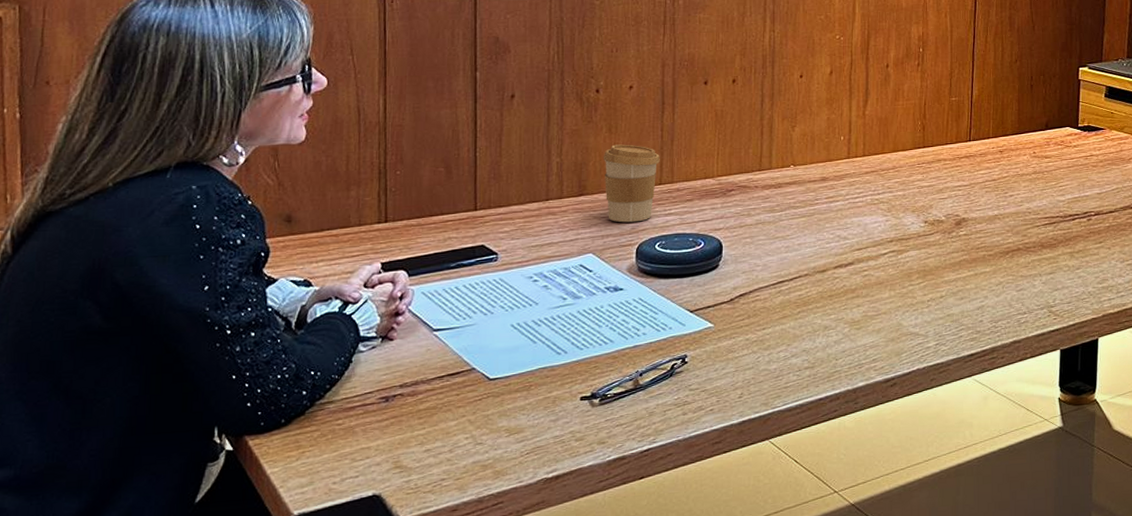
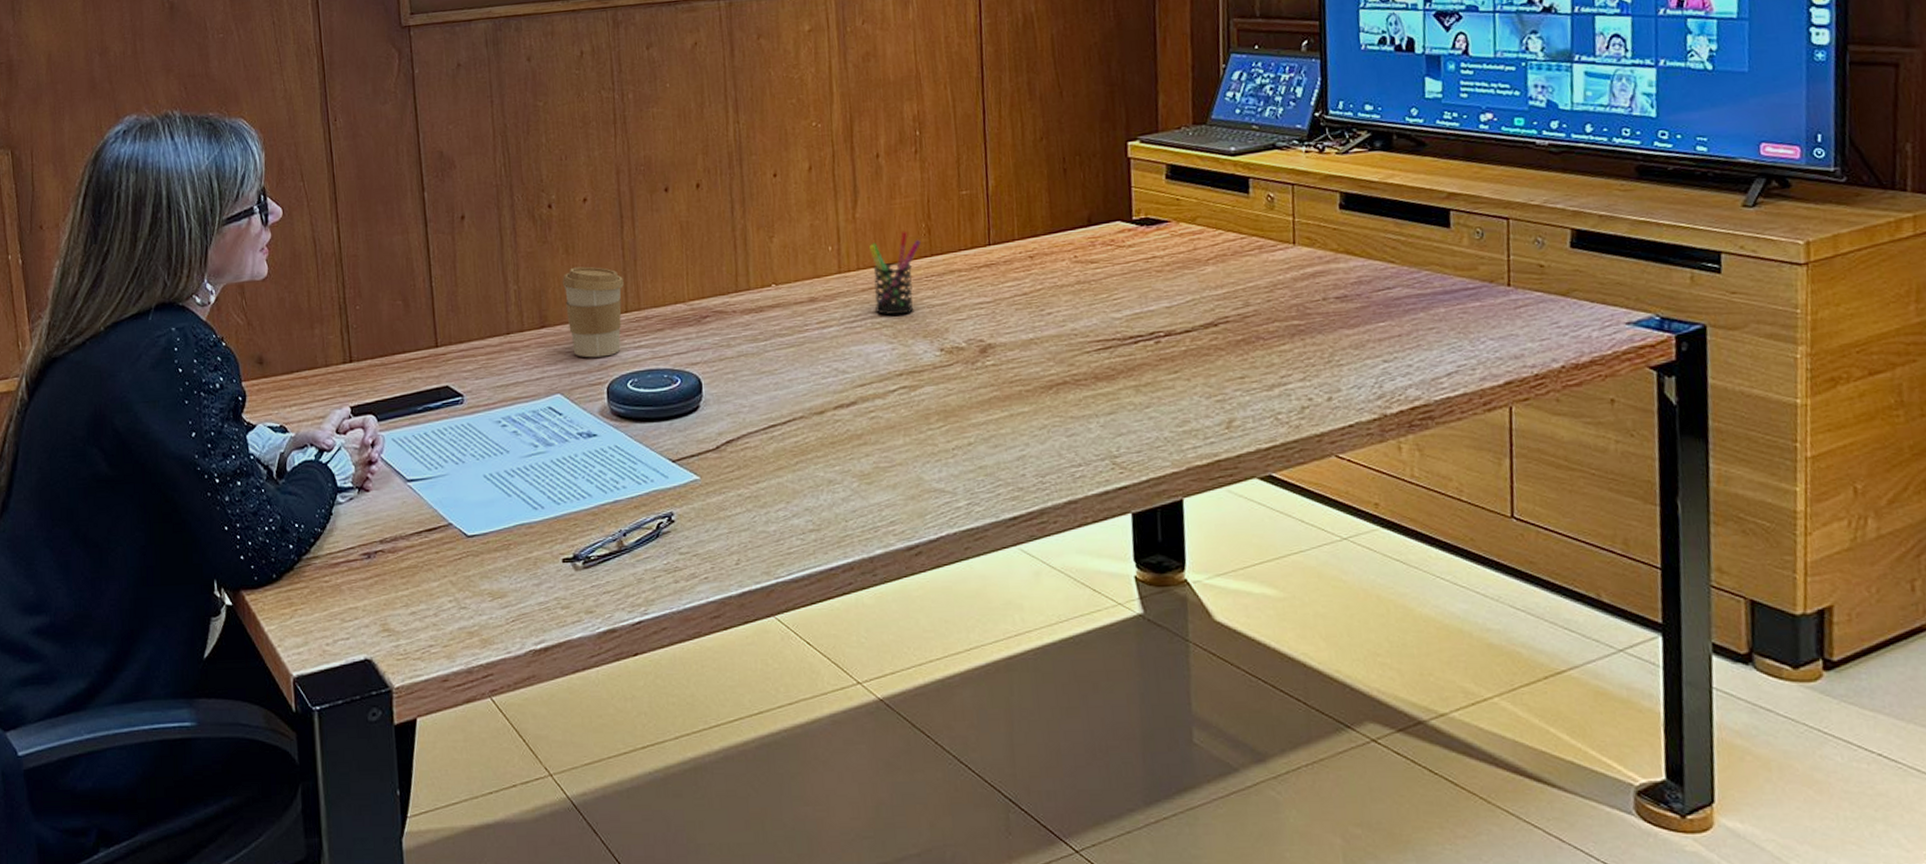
pen holder: none [874,126,916,194] -> present [868,231,921,316]

